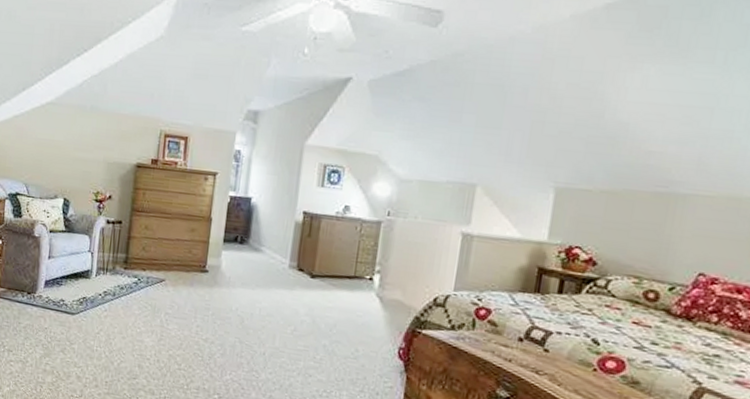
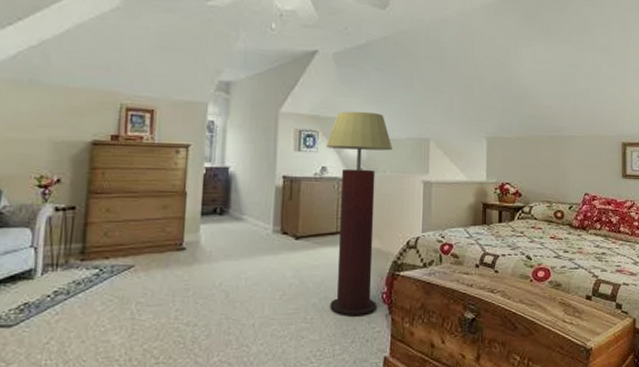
floor lamp: none [340,147,429,368] -> present [325,111,393,317]

